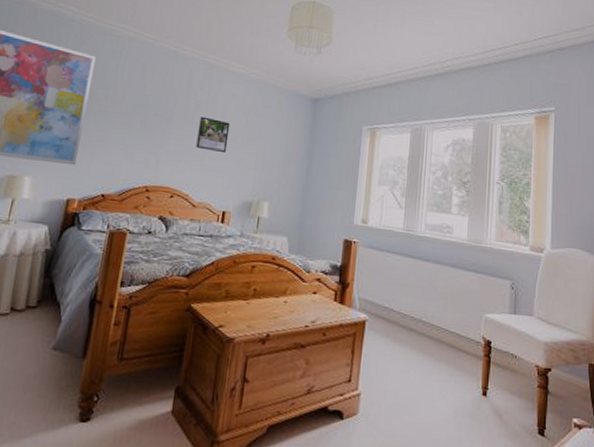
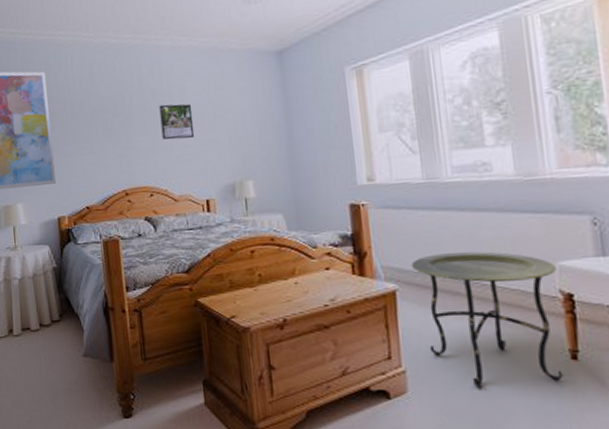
side table: none [381,293,483,415] -> present [411,251,564,389]

